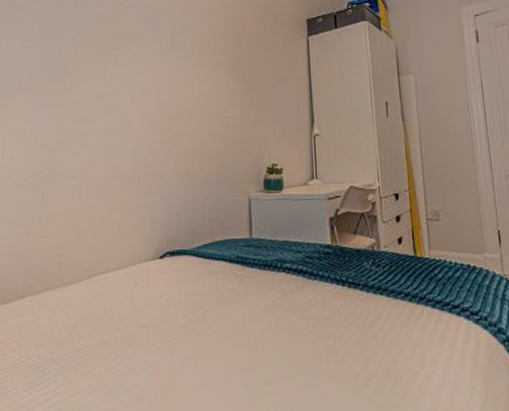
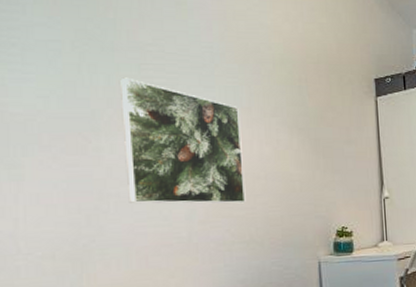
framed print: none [85,28,184,140] -> present [120,77,246,204]

